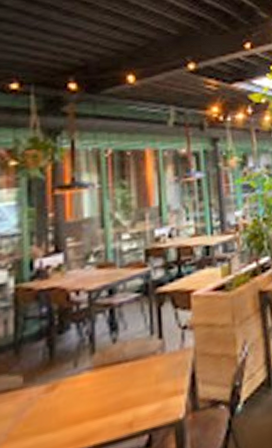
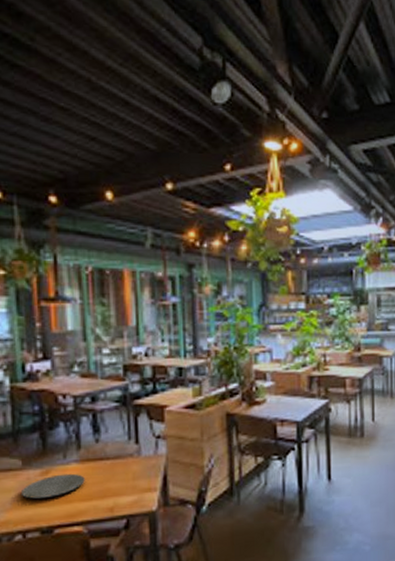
plate: none [21,384,99,425] -> present [22,473,85,499]

